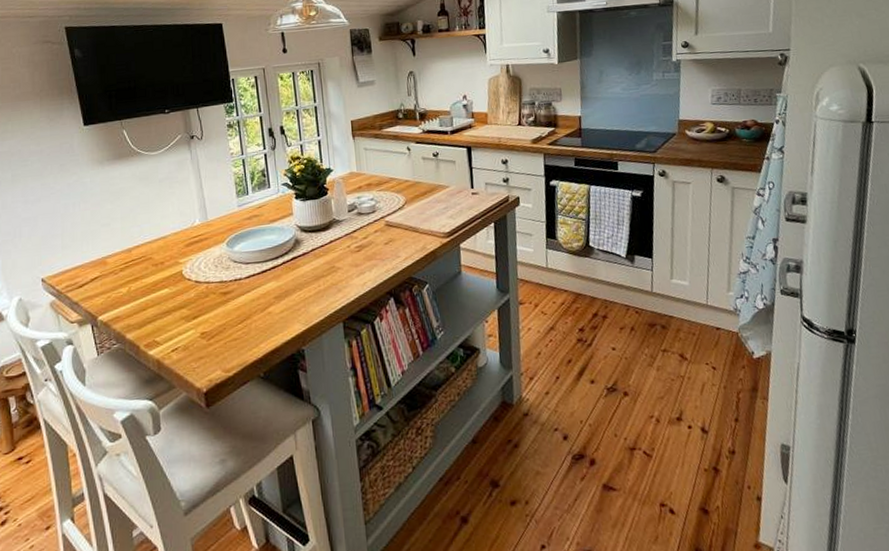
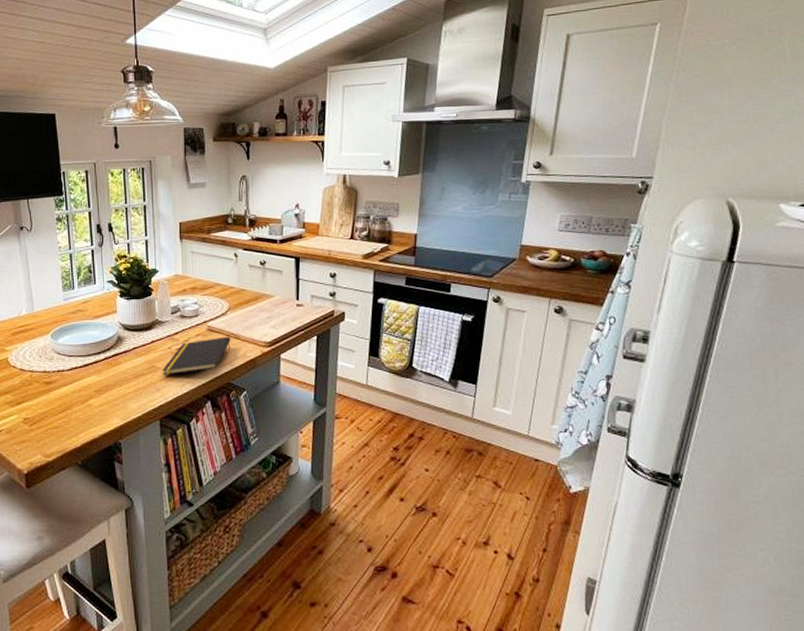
notepad: none [342,230,410,275] -> present [162,336,231,376]

